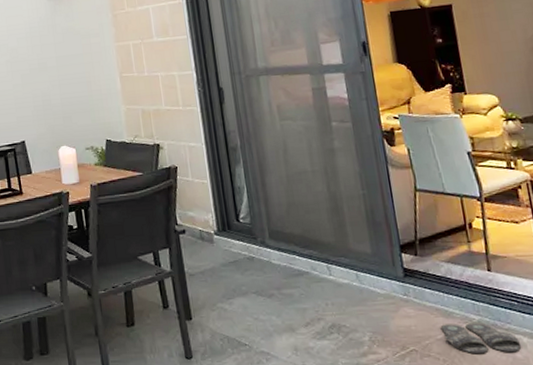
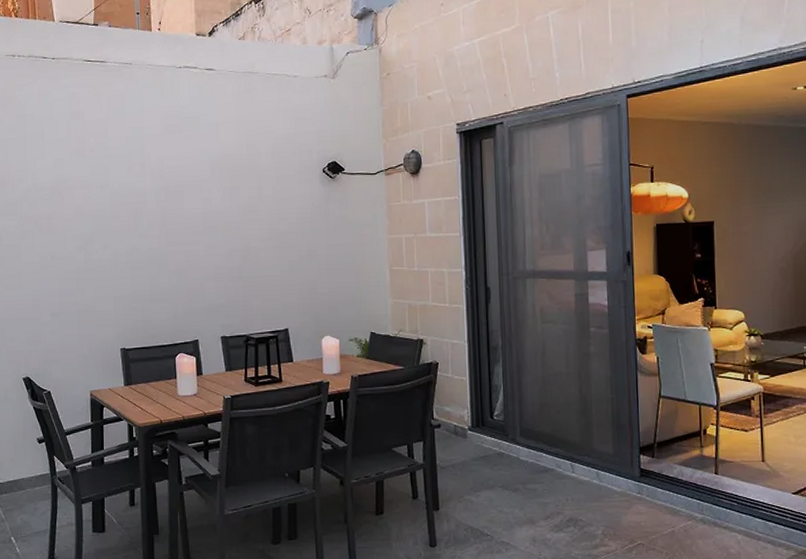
slippers: present [440,322,522,355] -> none [667,520,736,549]

